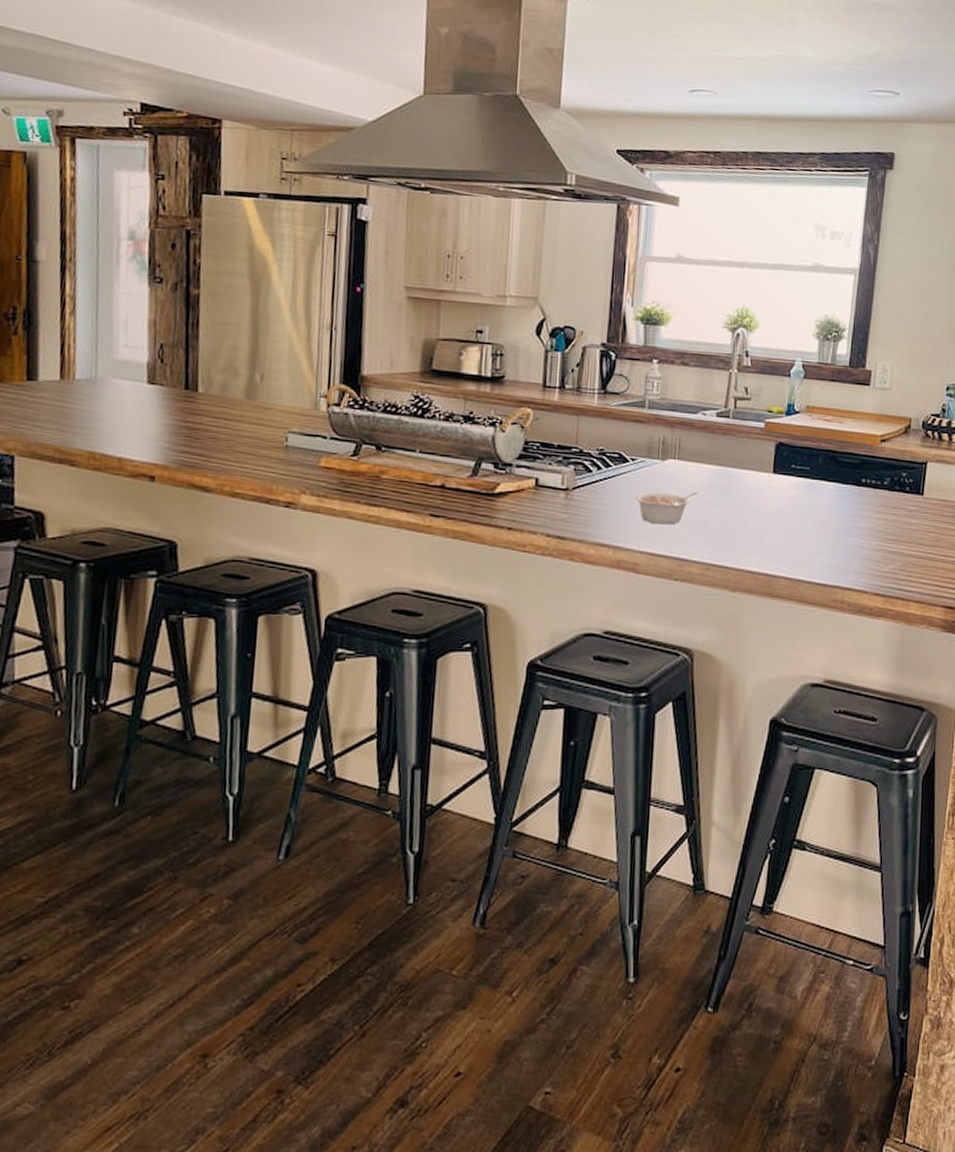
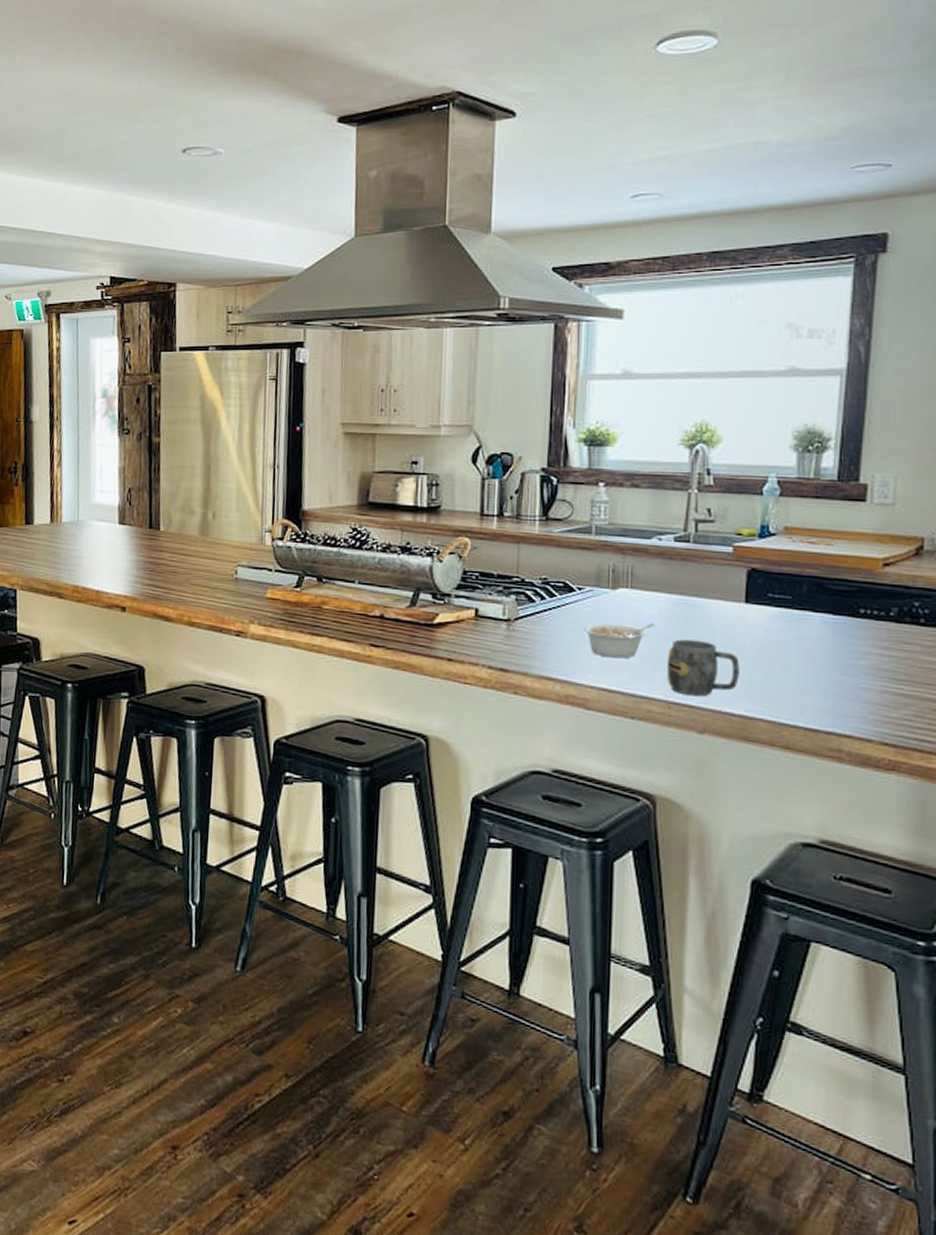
mug: none [706,506,767,558] -> present [667,639,740,697]

